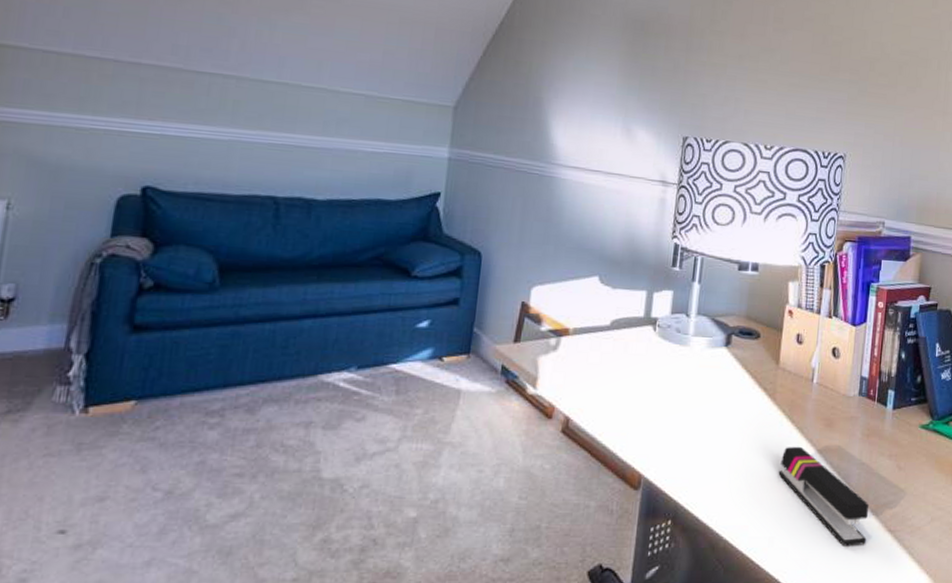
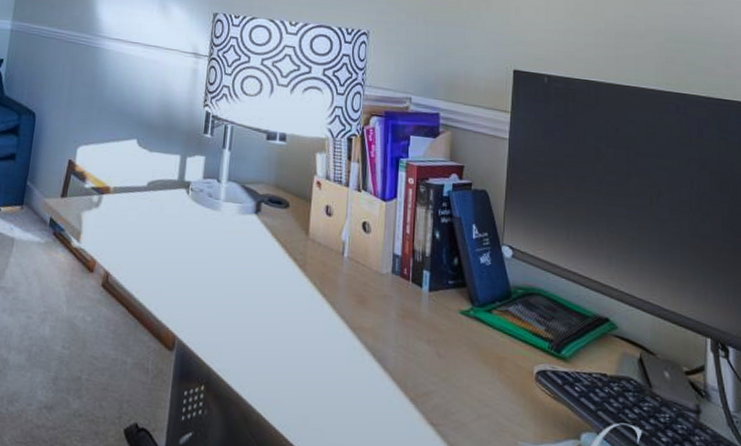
stapler: present [778,446,870,546] -> none [311,321,408,437]

